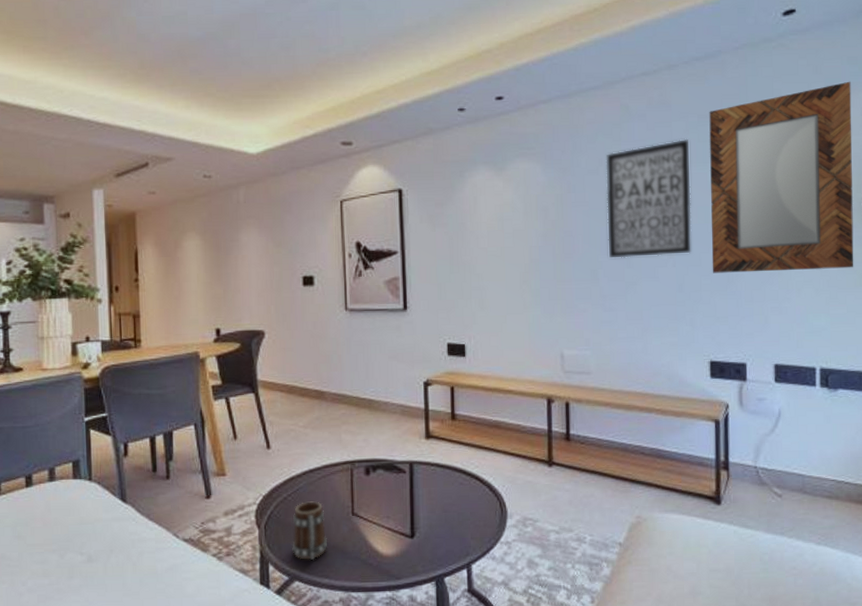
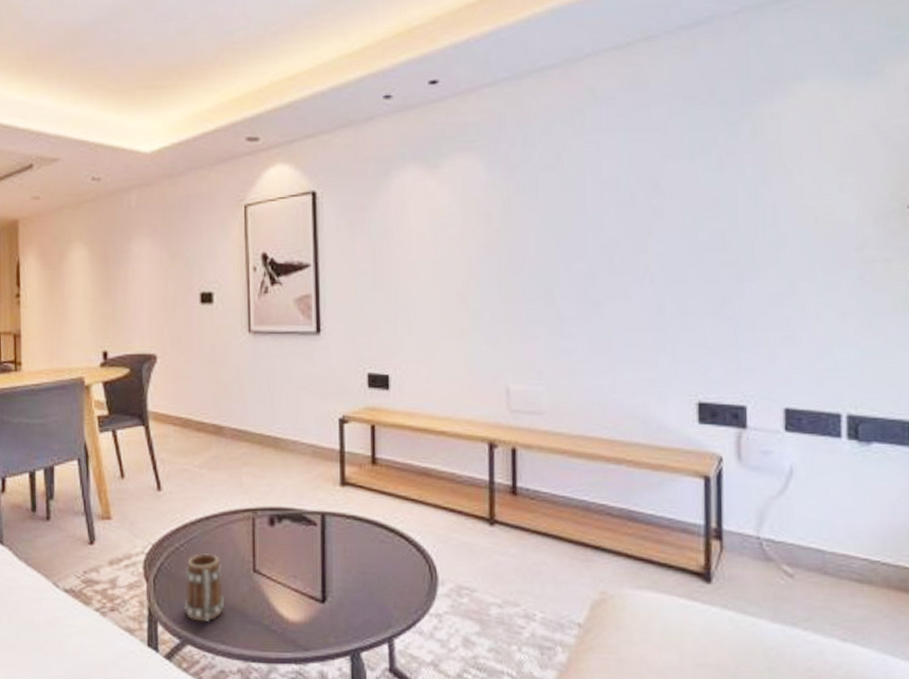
wall art: present [606,138,692,258] -> none [565,126,676,273]
home mirror: present [709,81,854,273] -> none [698,48,895,293]

